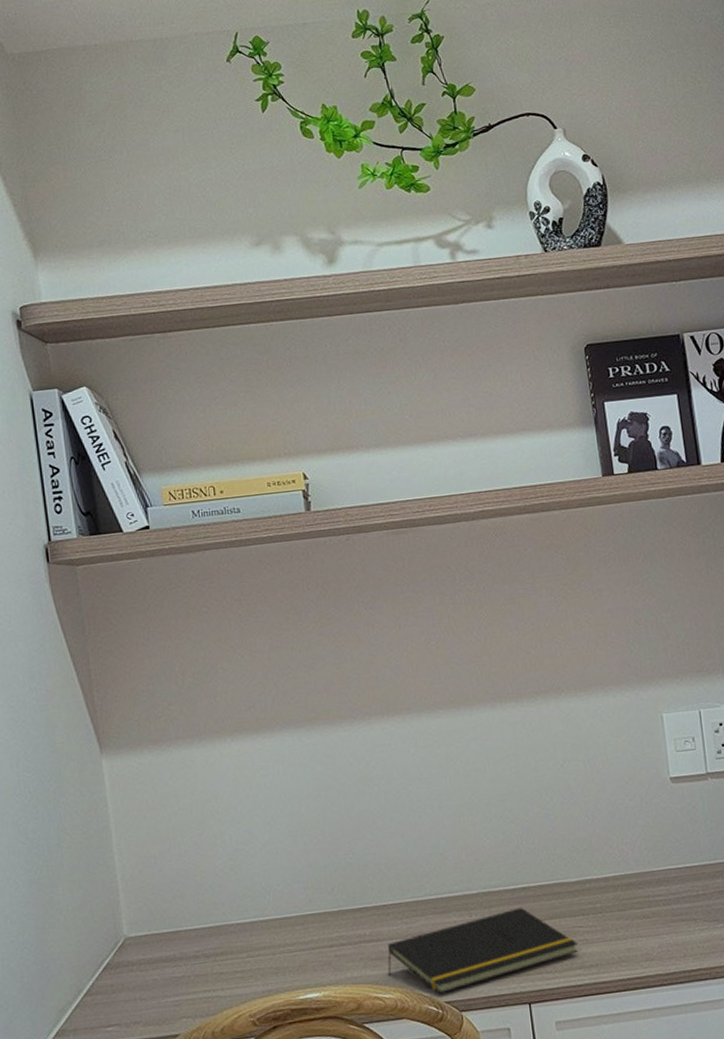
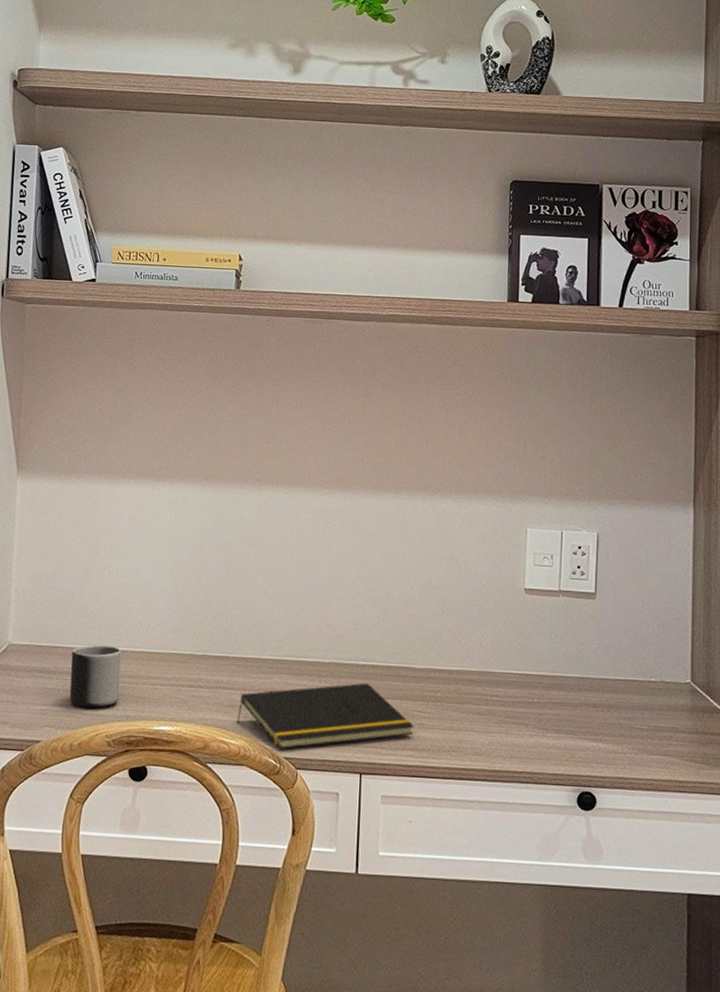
mug: none [196,919,257,991] -> present [69,645,121,708]

